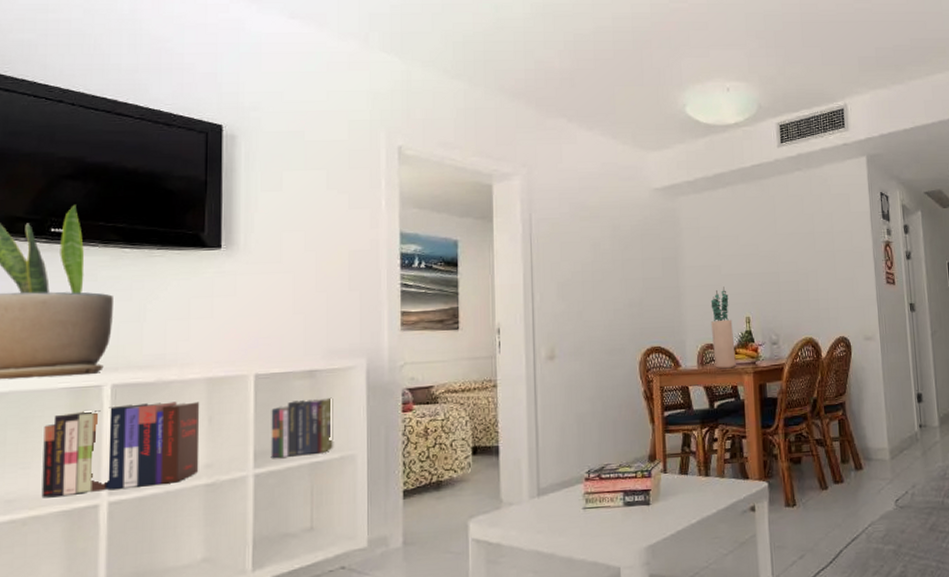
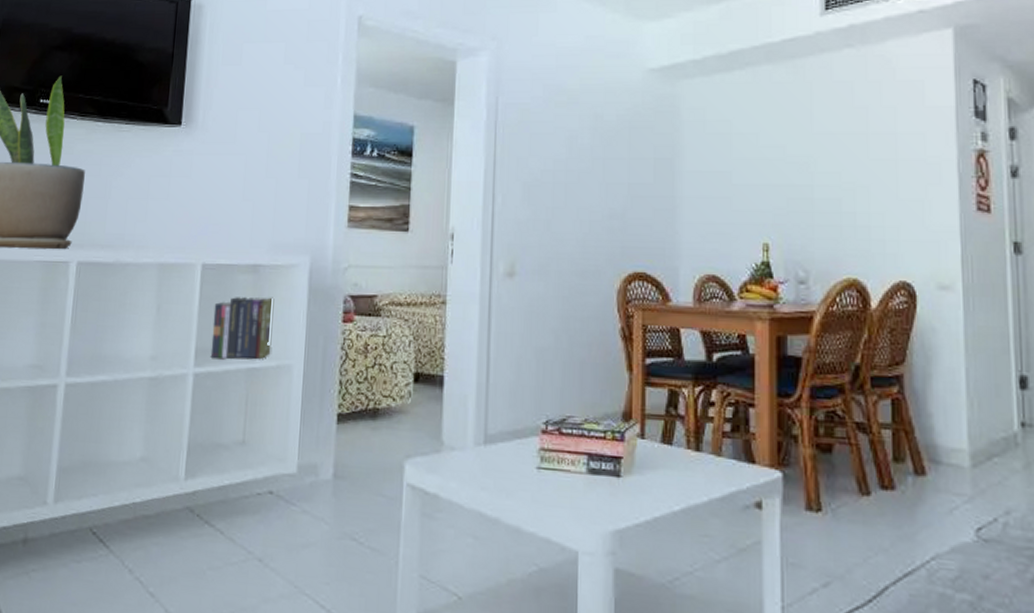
books: present [41,401,200,498] -> none [12,284,150,372]
vase: present [710,286,736,369] -> none [714,200,746,311]

